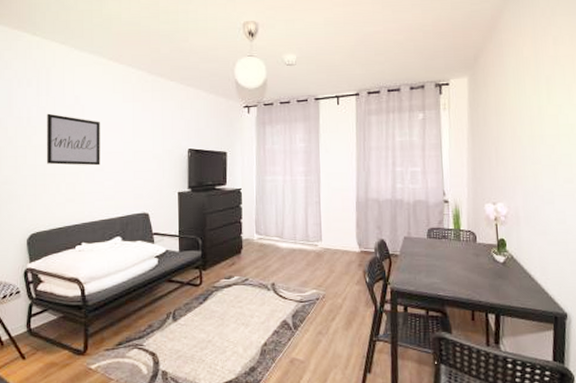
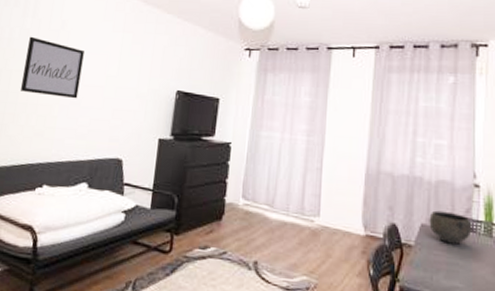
bowl: none [410,224,445,250] -> present [429,210,472,245]

